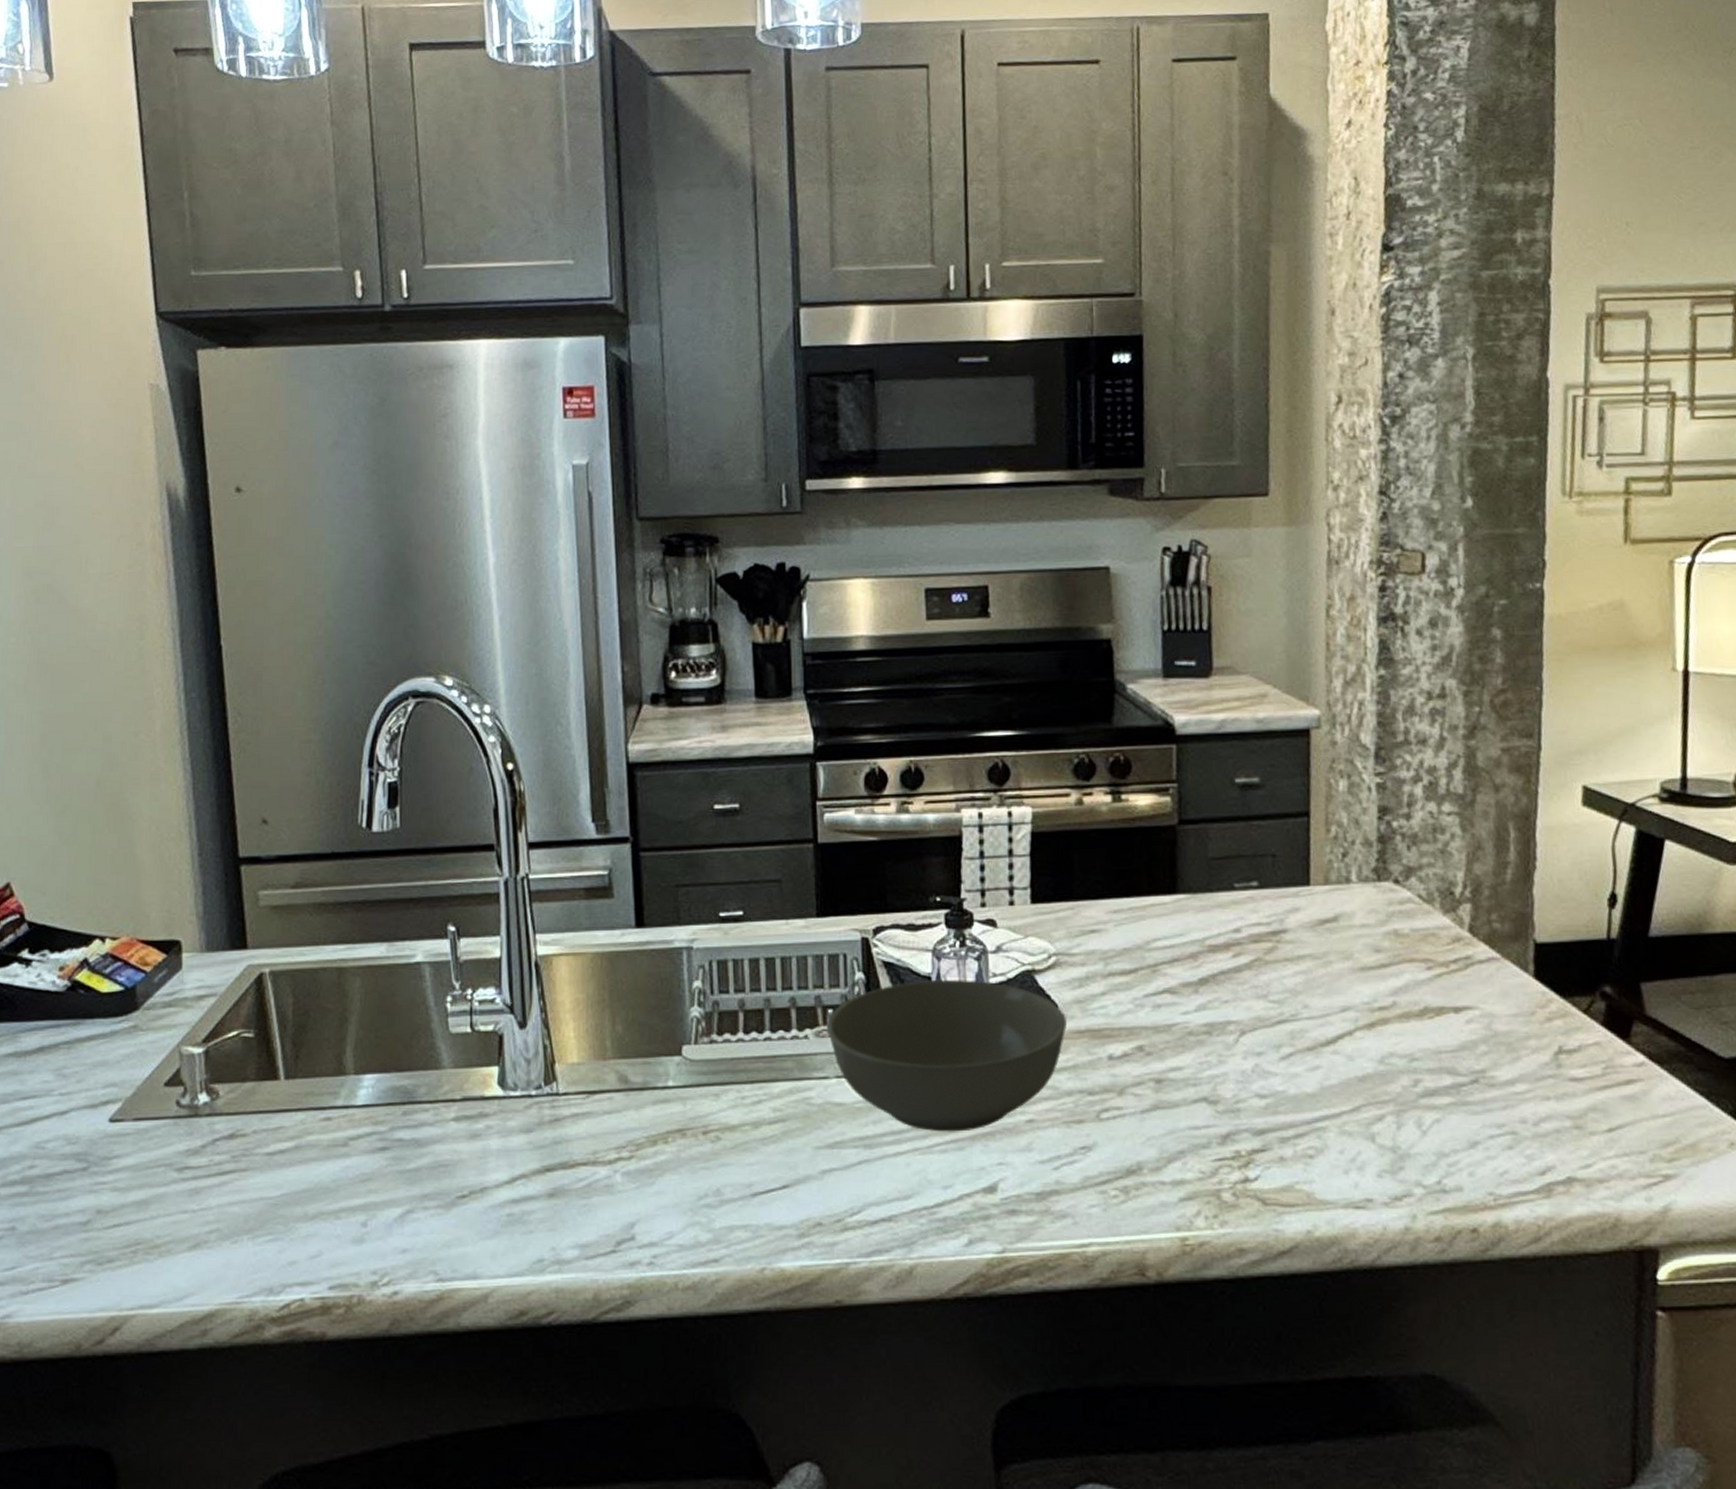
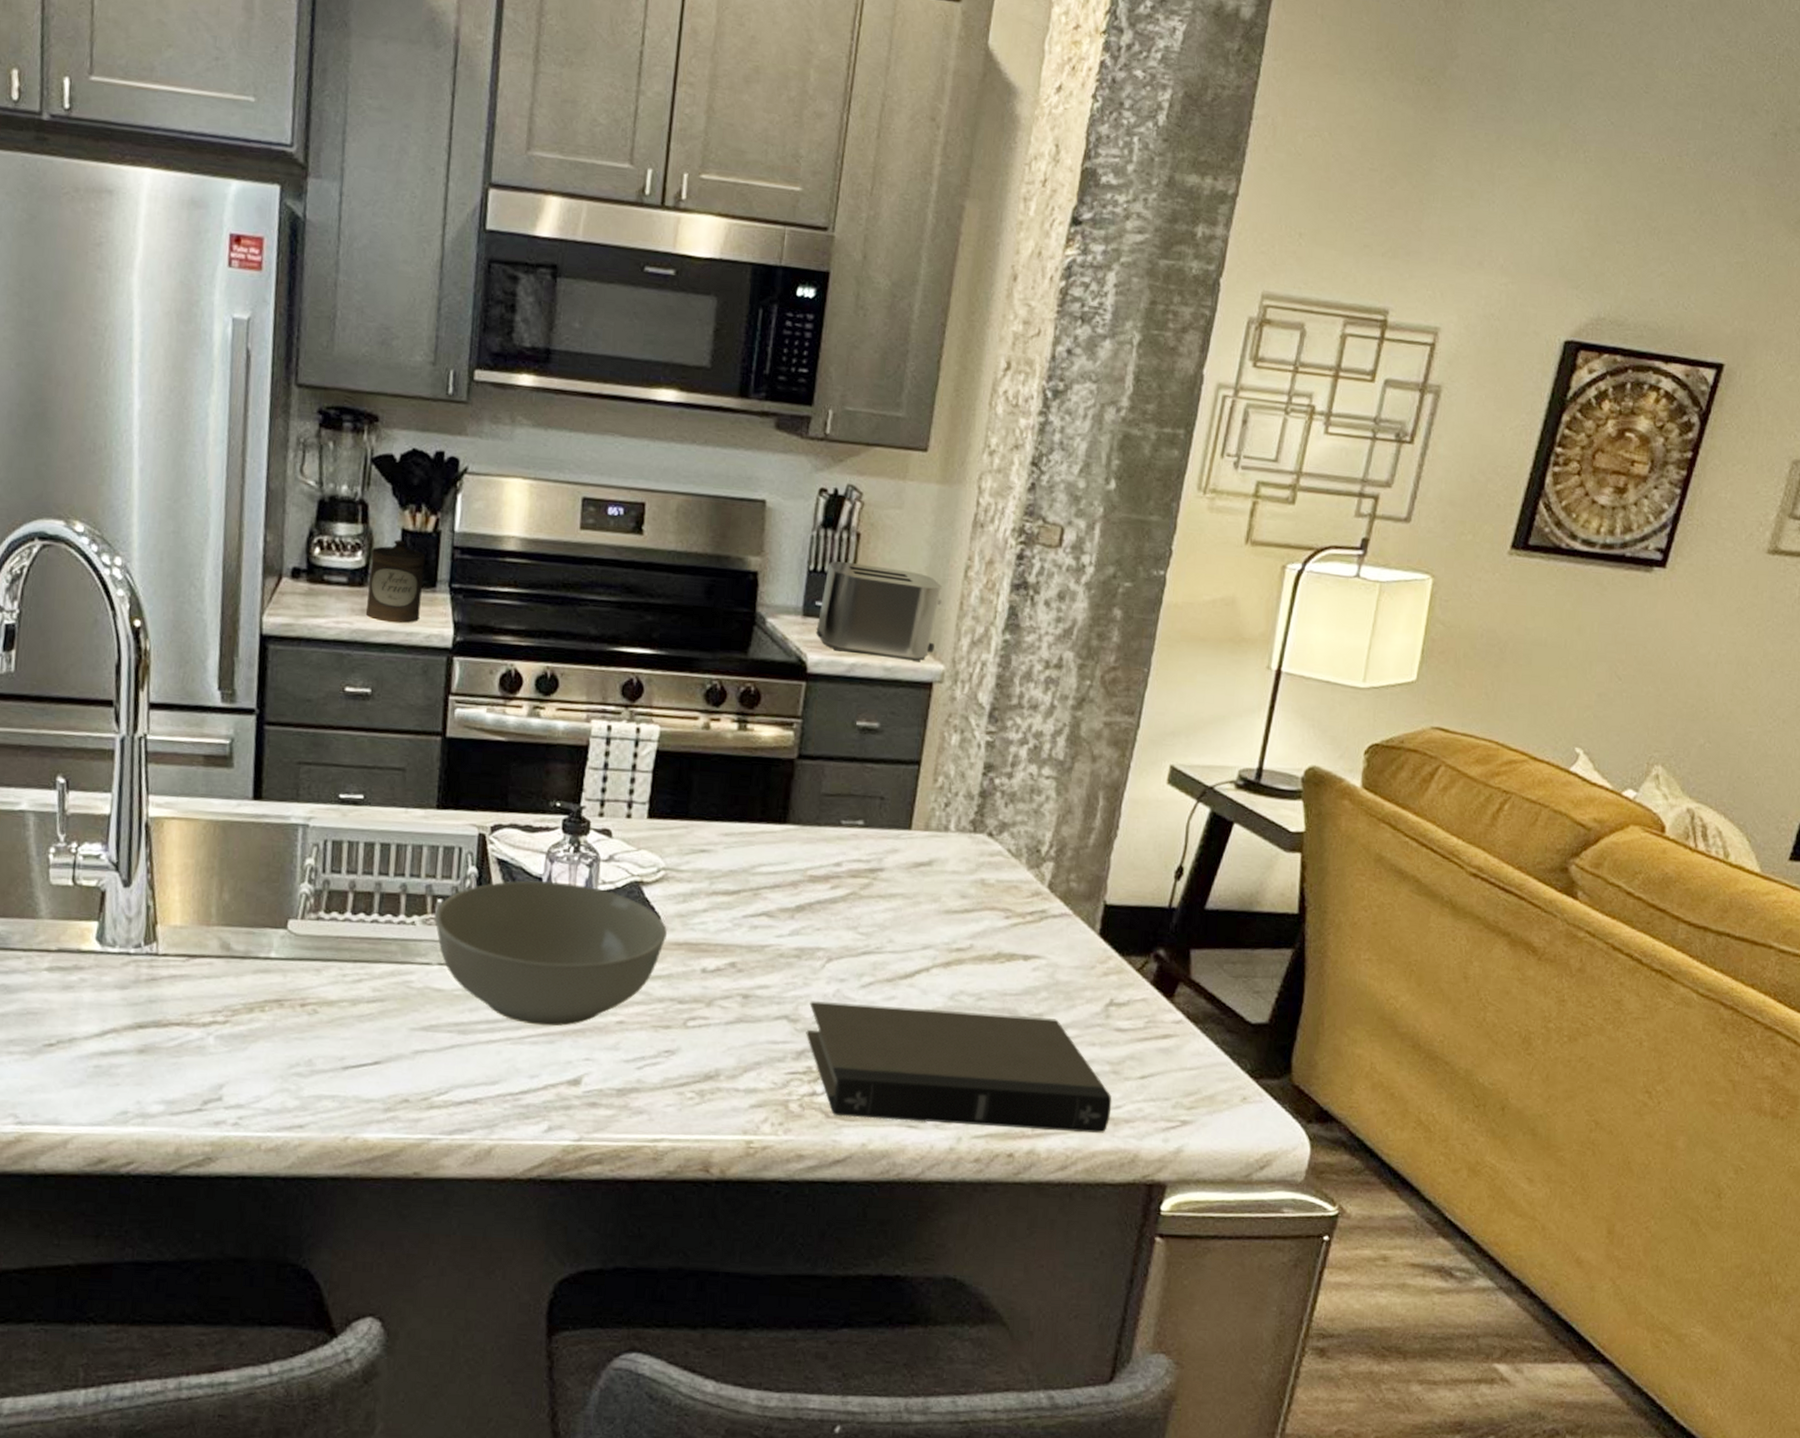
canister: none [725,654,779,736] -> present [365,539,426,624]
toaster: none [1179,617,1307,710] -> present [816,561,942,663]
book: none [1228,1074,1581,1203] -> present [806,1001,1112,1133]

